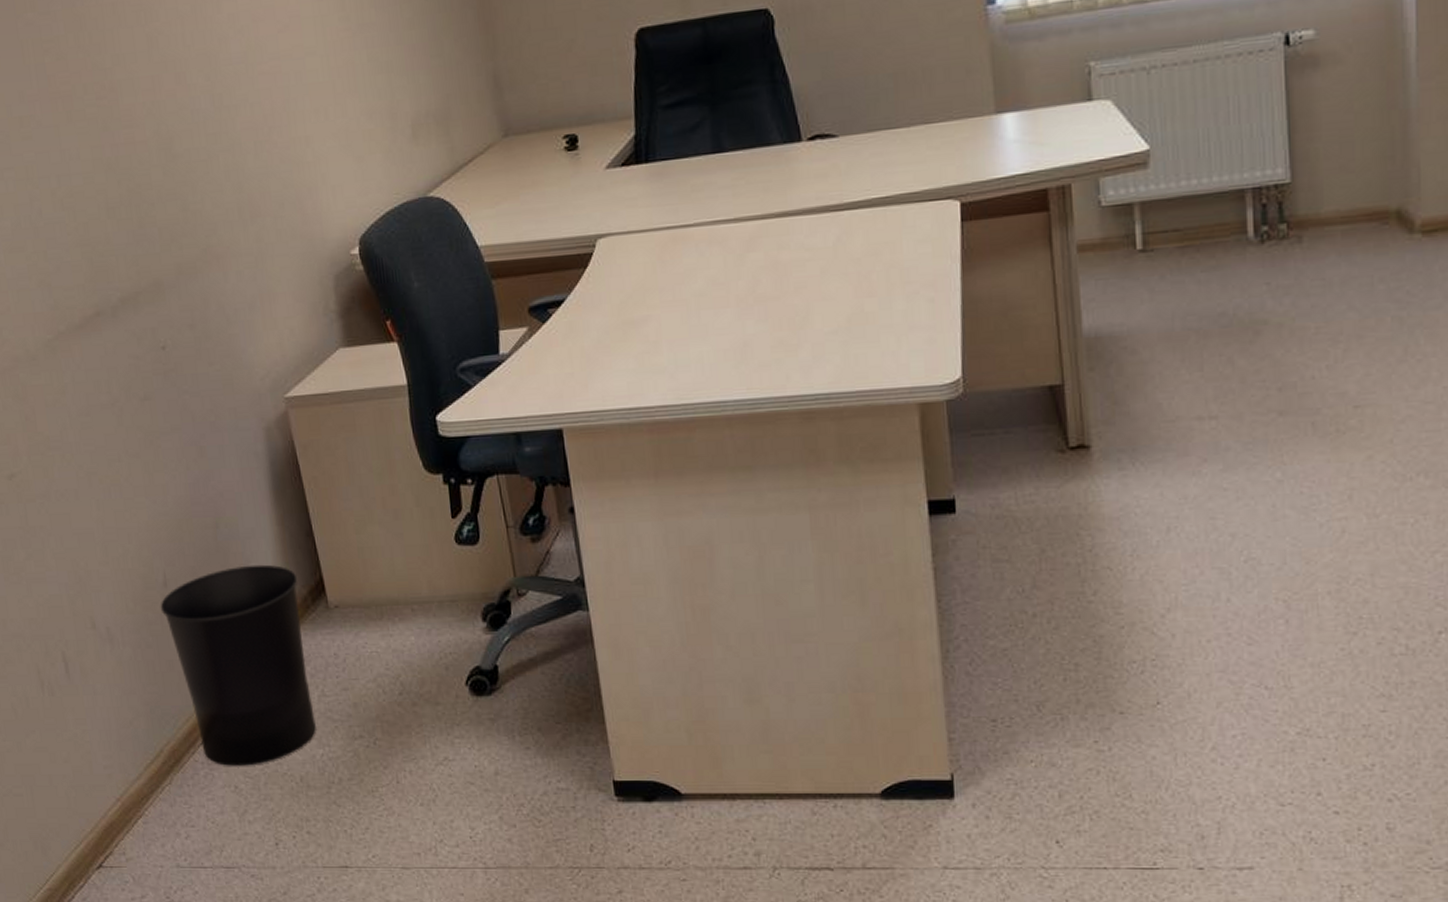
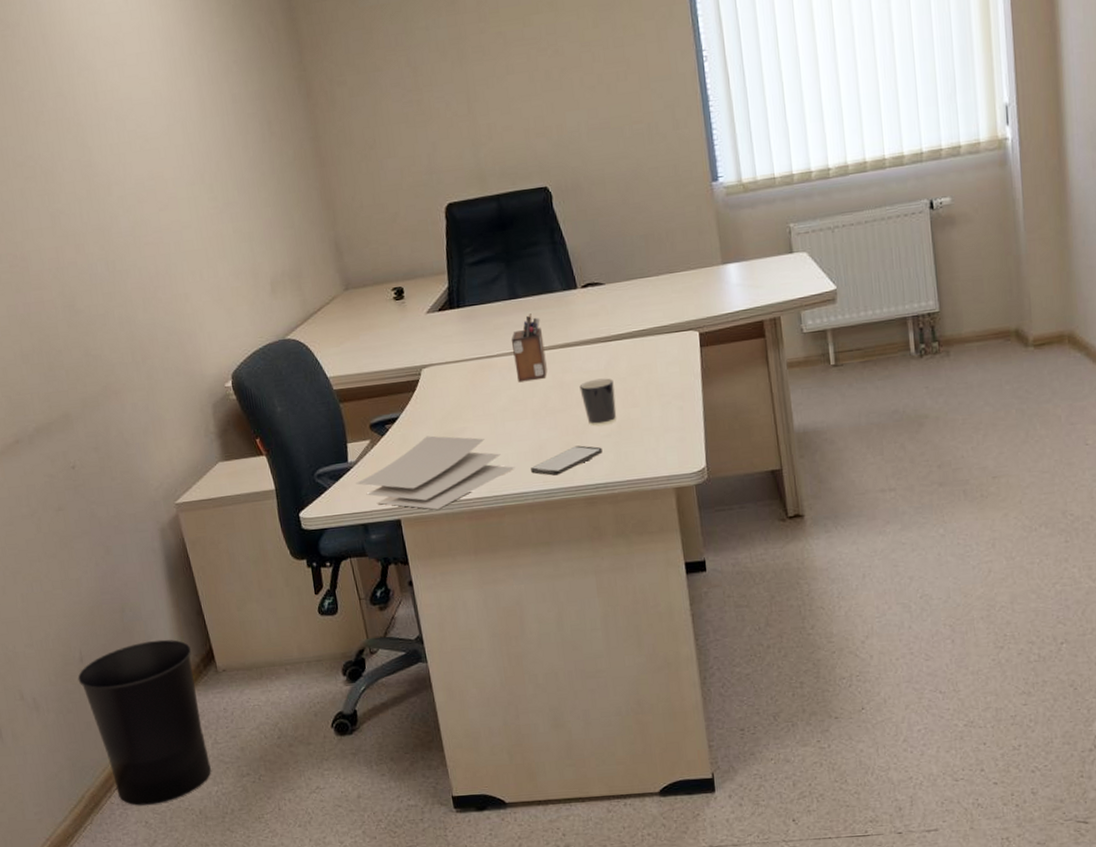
papers: none [508,324,711,419] -> present [356,435,515,510]
desk organizer: none [712,172,758,260] -> present [511,313,548,383]
smartphone: none [731,344,826,381] -> present [531,445,603,476]
mug: none [799,258,847,321] -> present [579,378,617,427]

